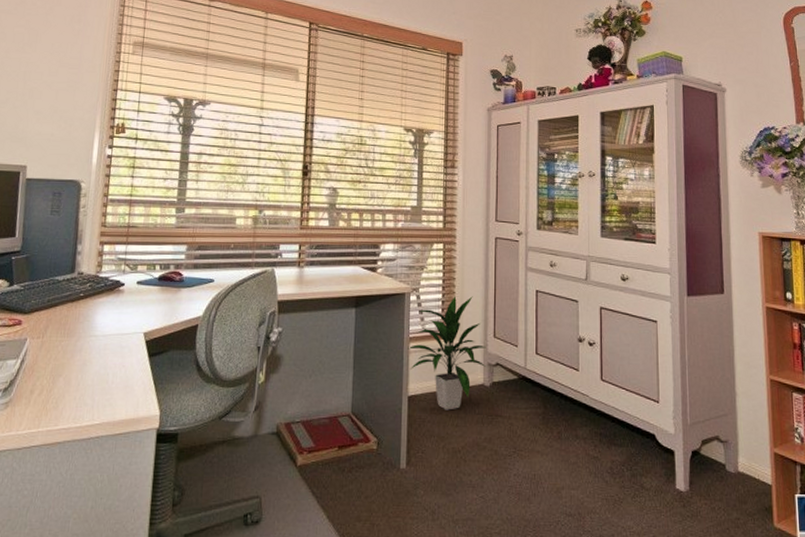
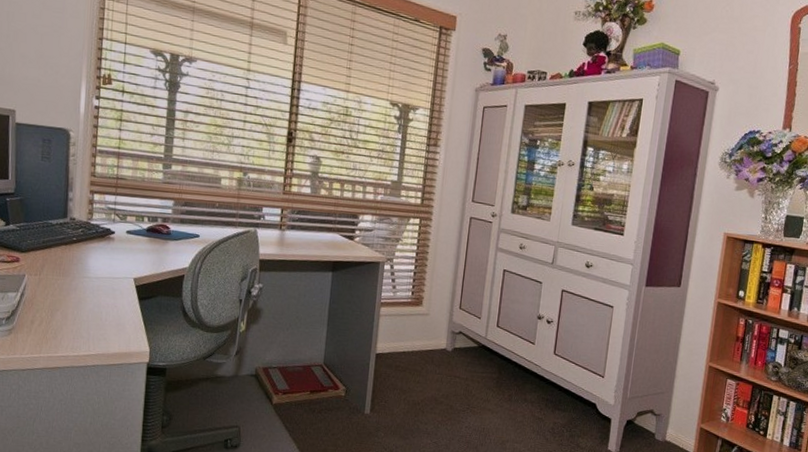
indoor plant: present [408,296,486,410] -> none [379,268,452,369]

